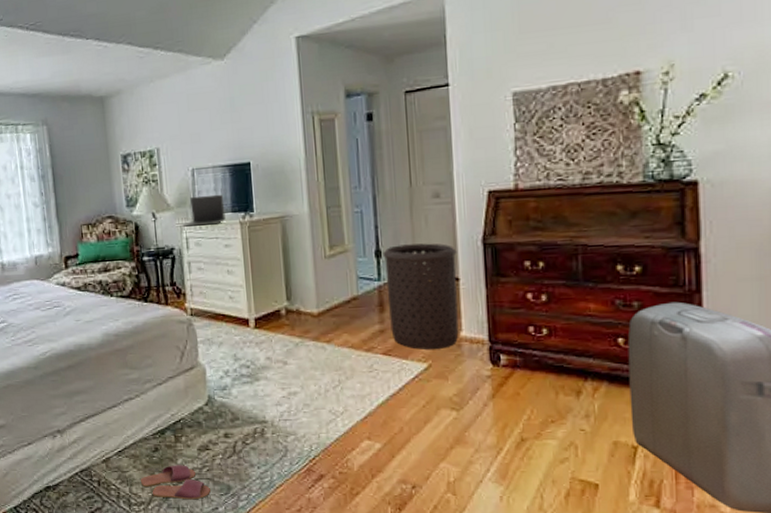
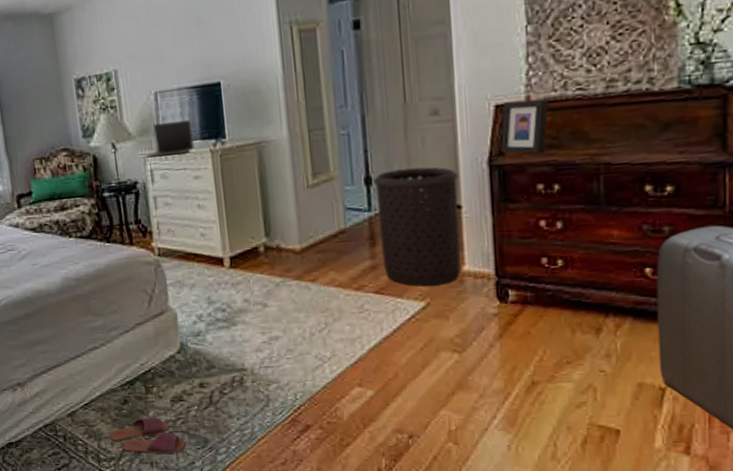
picture frame: none [492,187,534,235] -> present [499,100,548,154]

